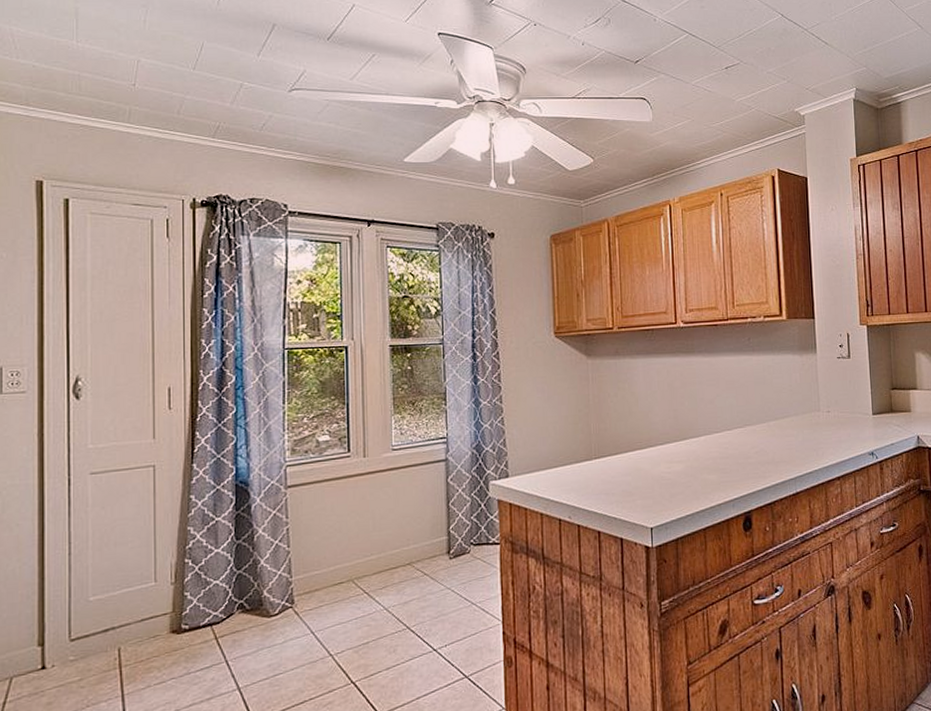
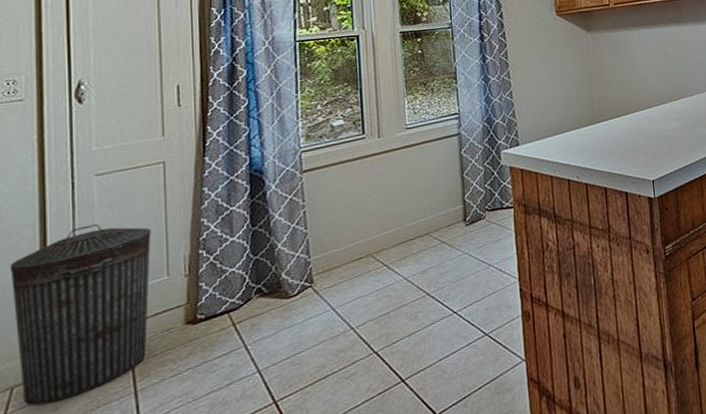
trash can: none [11,523,141,698] -> present [10,224,151,406]

